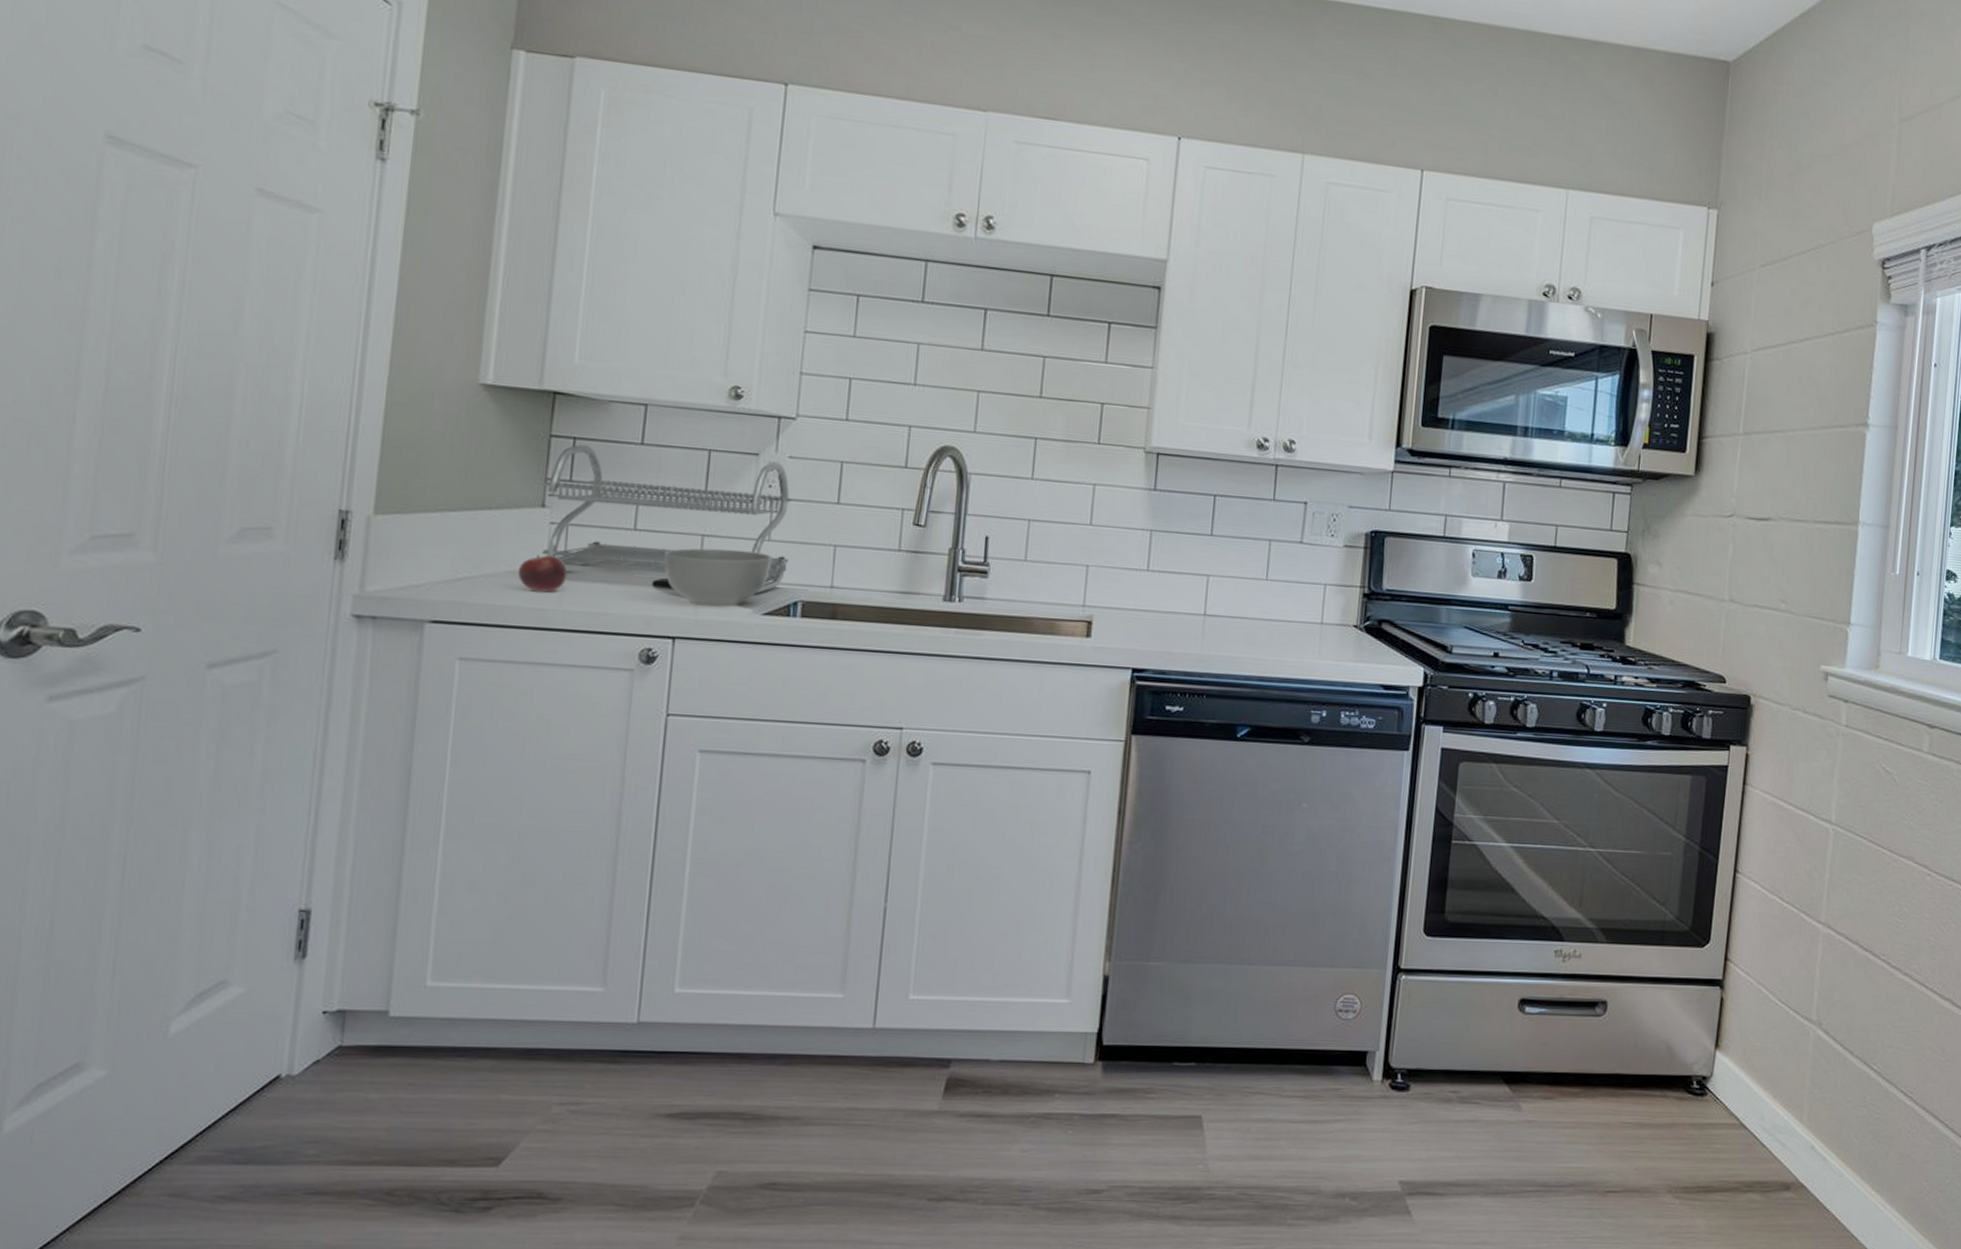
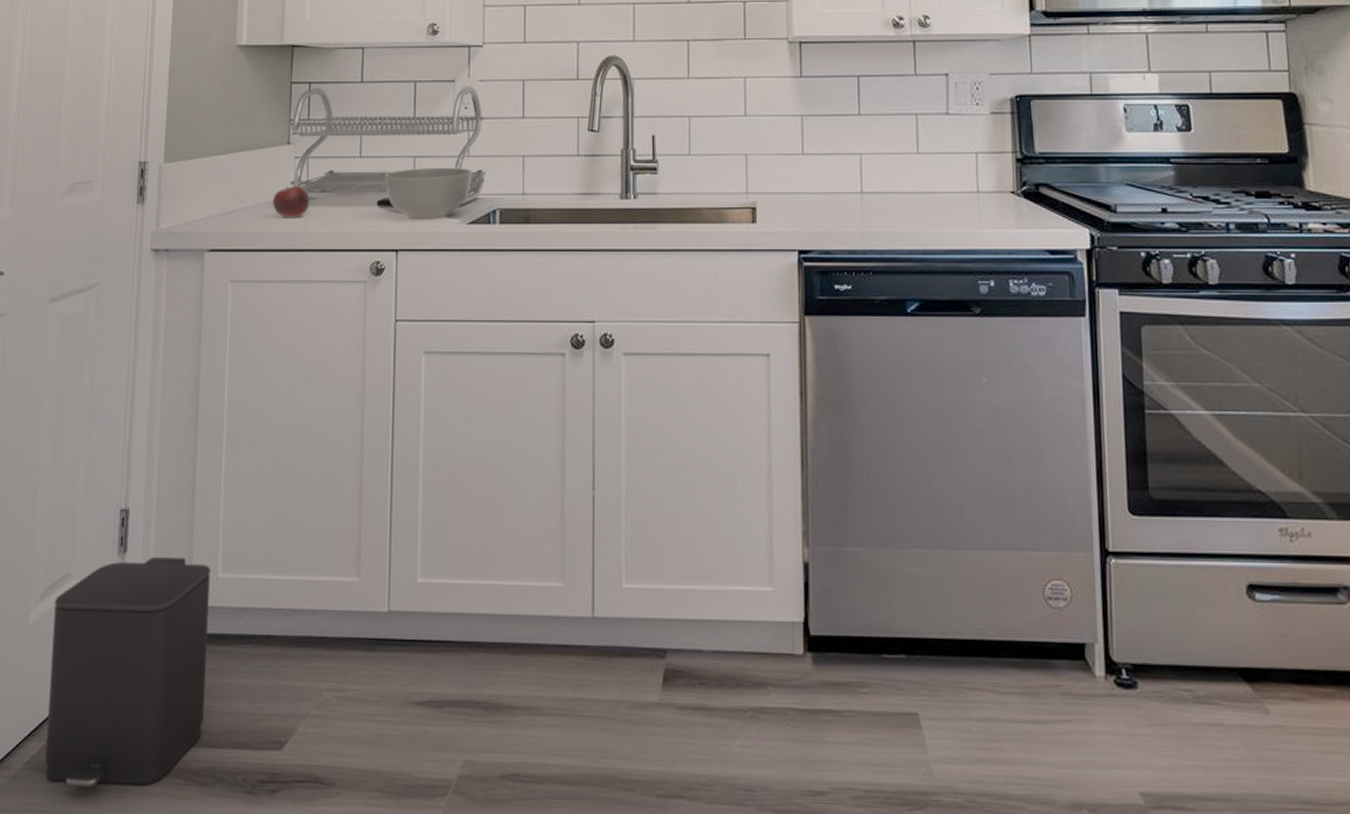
pedal bin: none [188,963,418,1212] -> present [45,557,211,788]

